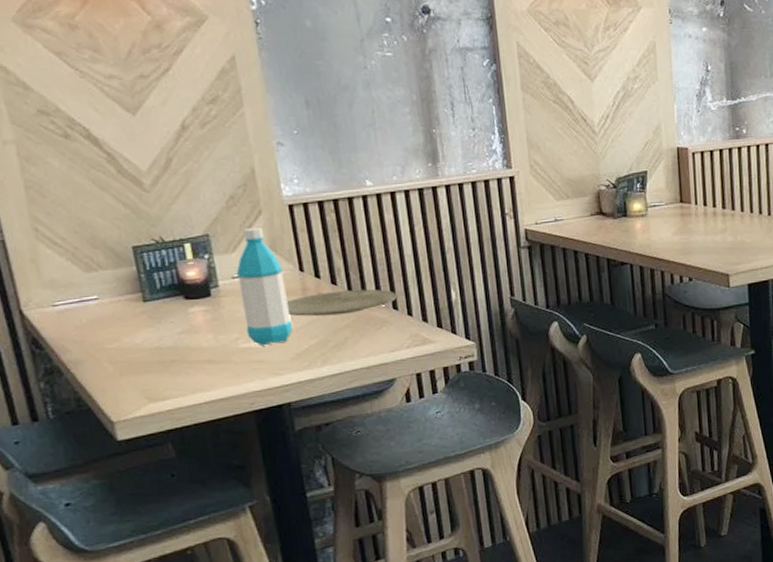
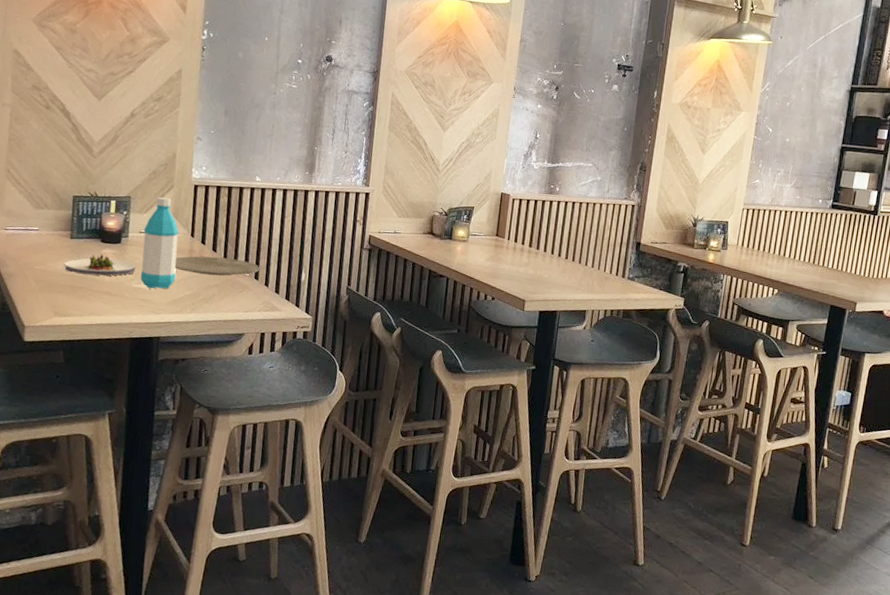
salad plate: none [143,313,239,345] -> present [64,253,136,276]

